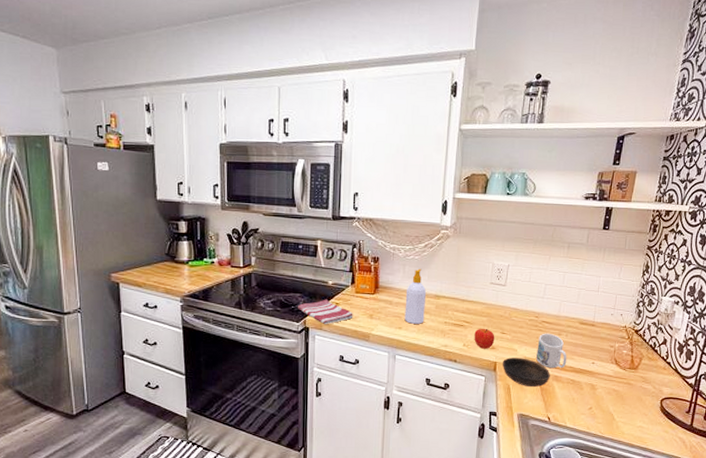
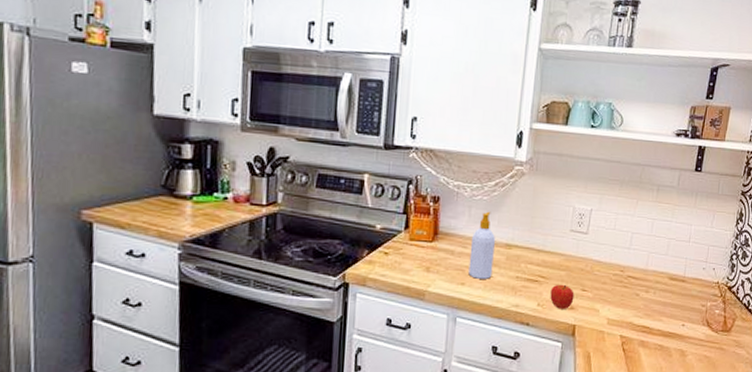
dish towel: present [298,299,353,325] -> none [336,247,406,280]
bowl: present [502,357,550,388] -> none [581,319,636,355]
mug: present [536,333,567,369] -> none [621,290,655,332]

